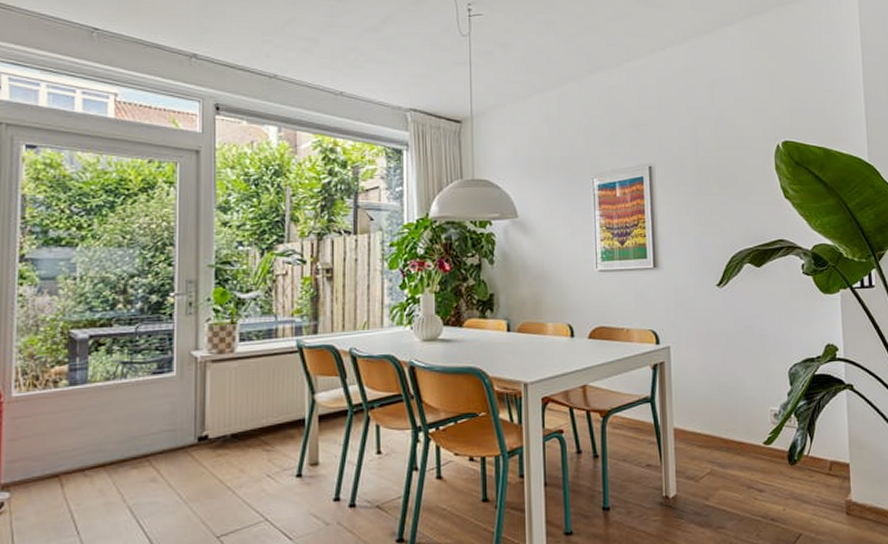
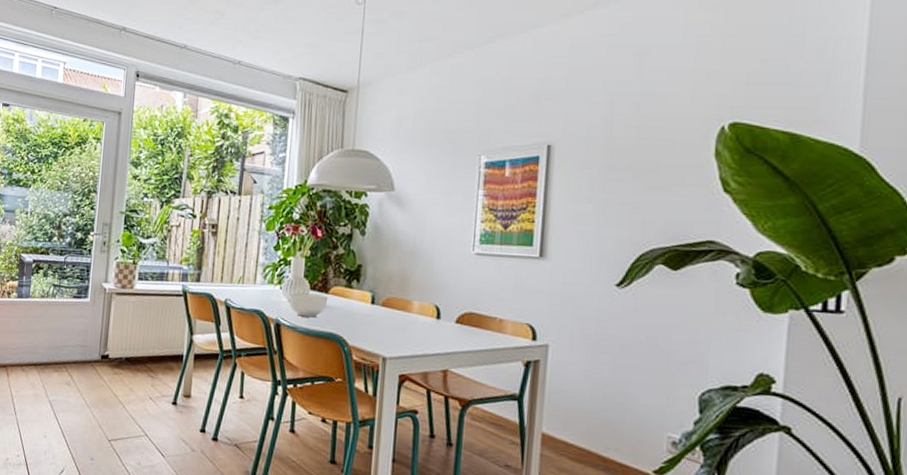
bowl: none [421,329,463,355] -> present [289,292,328,318]

